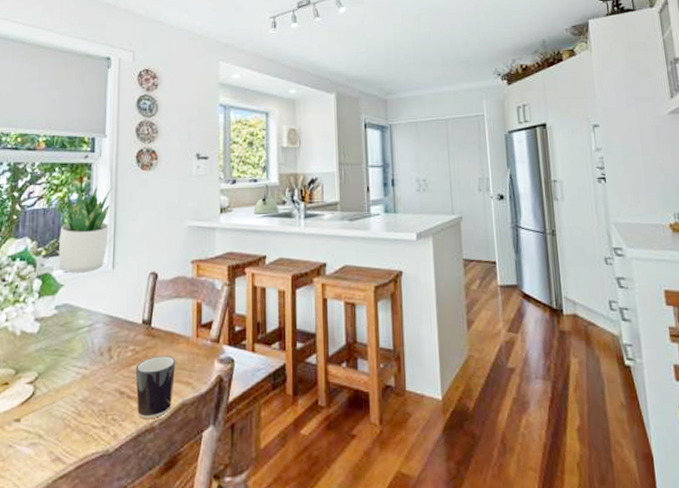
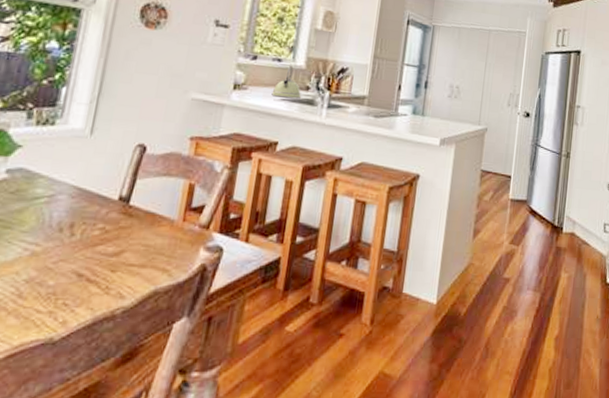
planter: present [58,185,113,274] -> none [18,34,105,136]
mug: present [135,356,176,420] -> none [96,238,154,307]

